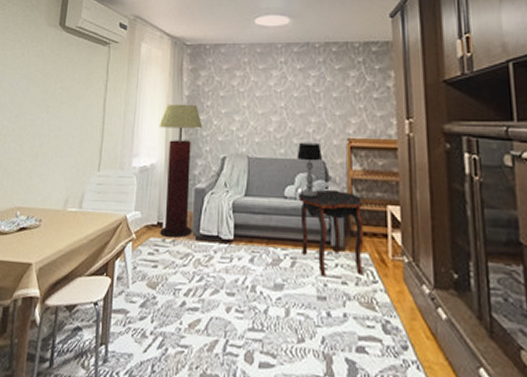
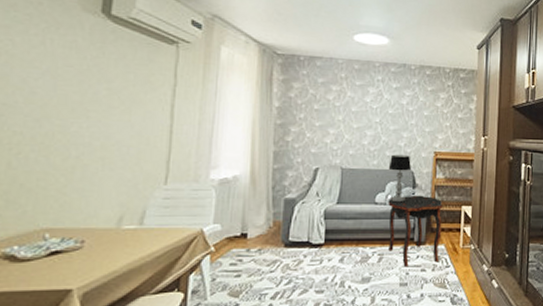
floor lamp: present [159,104,203,239] -> none [243,114,294,248]

